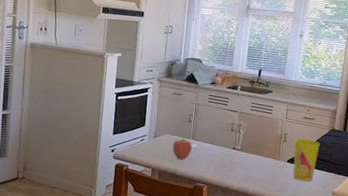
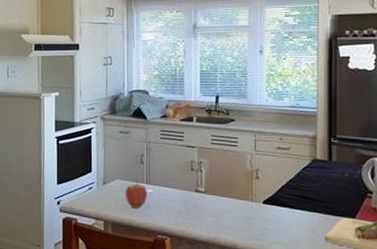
cup: present [293,138,320,182] -> none [270,173,301,226]

